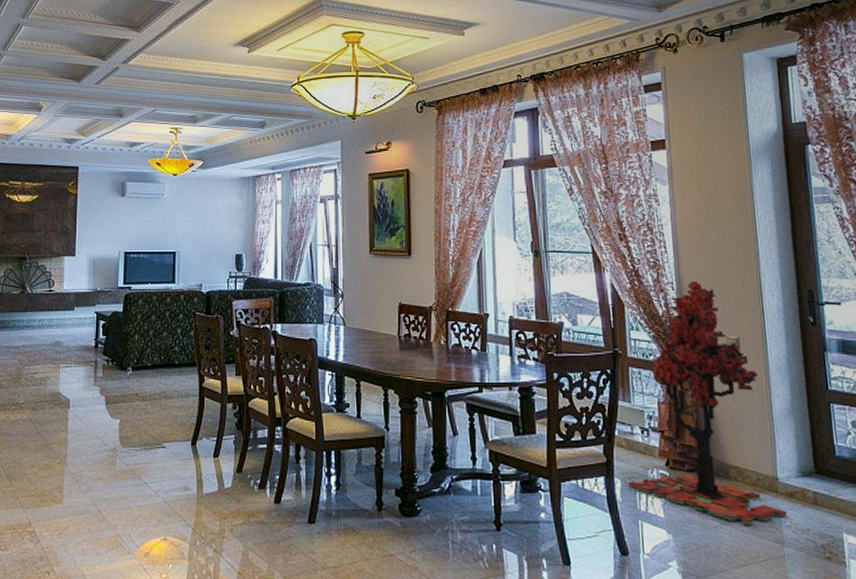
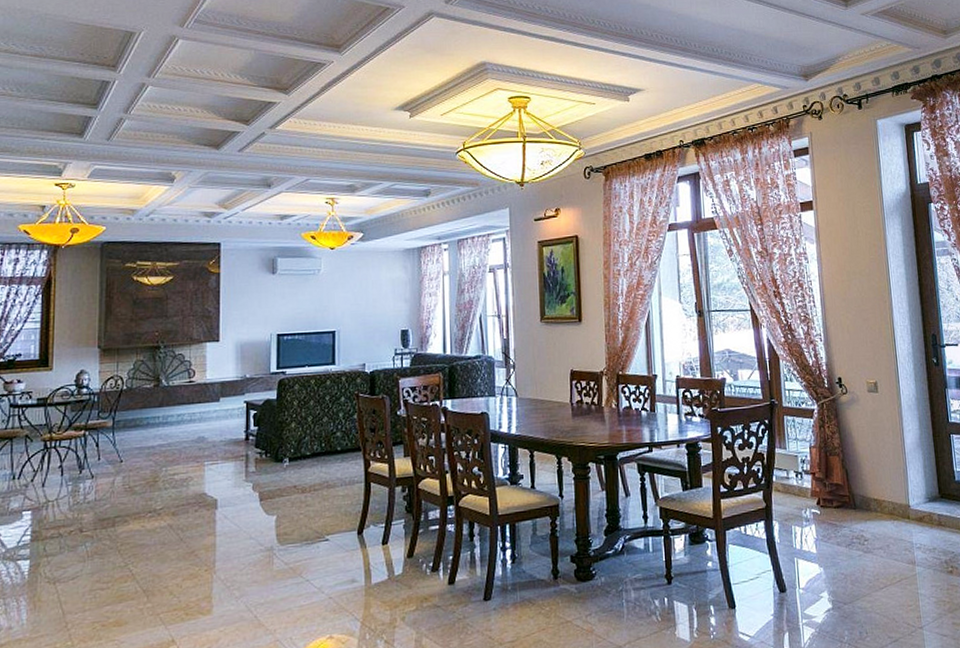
tree: present [629,281,788,526] -> none [785,331,918,552]

